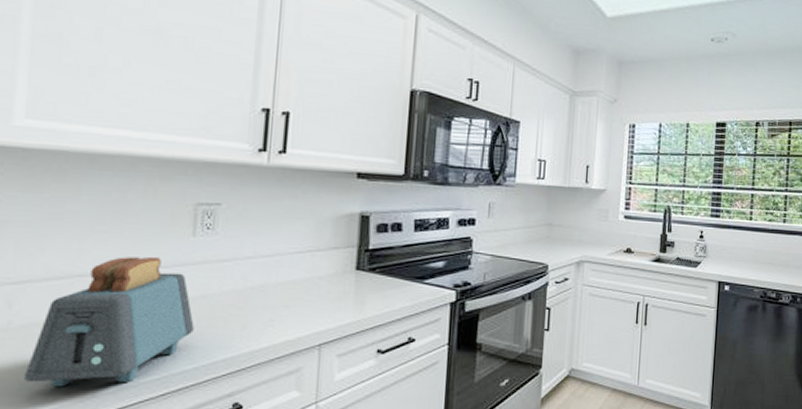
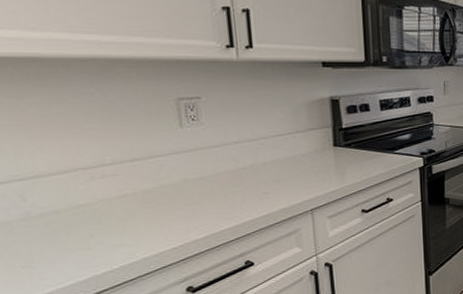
toaster: present [23,256,194,388] -> none [53,147,199,262]

